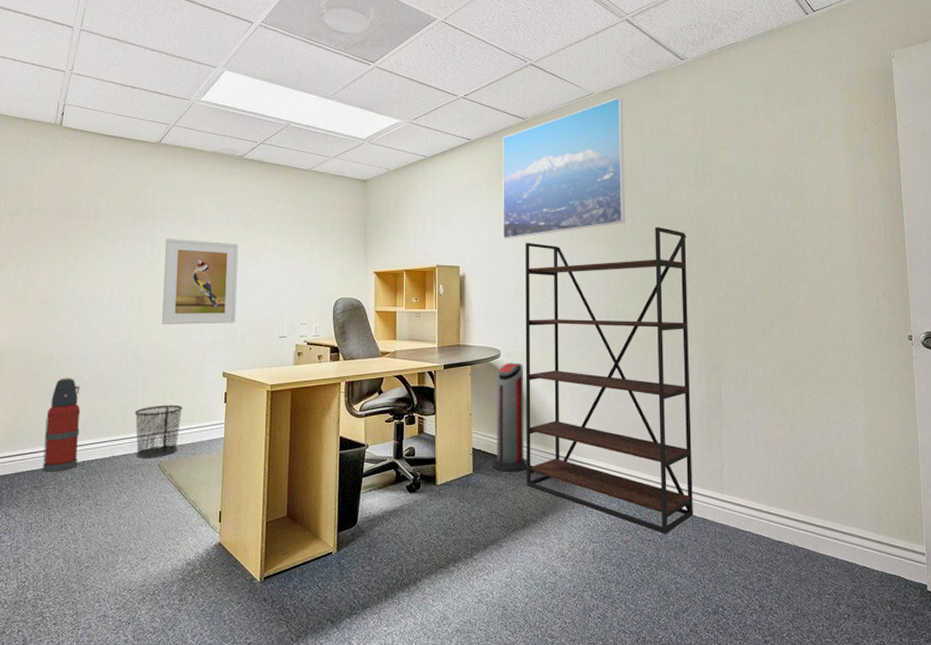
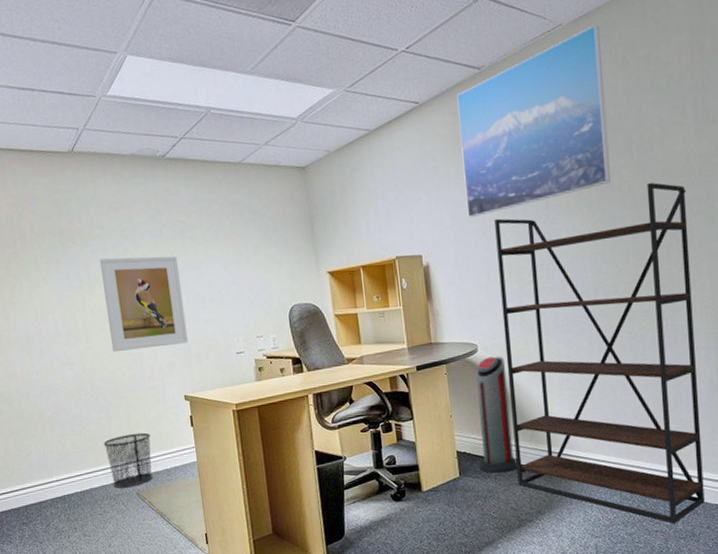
fire extinguisher: present [43,378,81,472] -> none [18,415,59,509]

